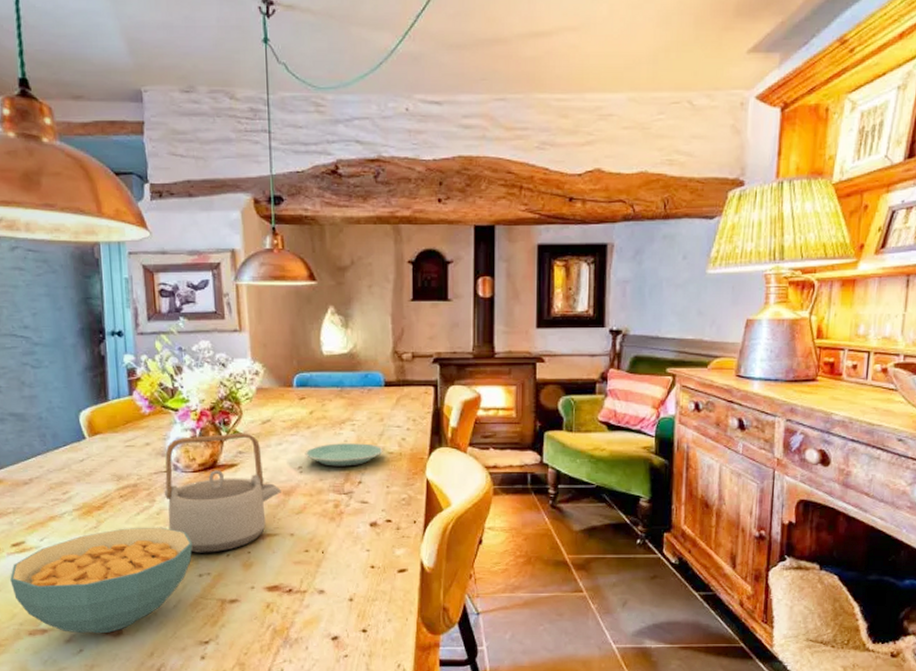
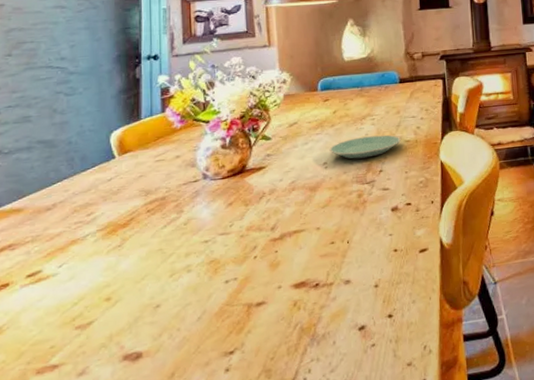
cereal bowl: present [10,527,193,634] -> none [21,237,220,364]
teapot: present [164,433,281,553] -> none [192,136,308,259]

